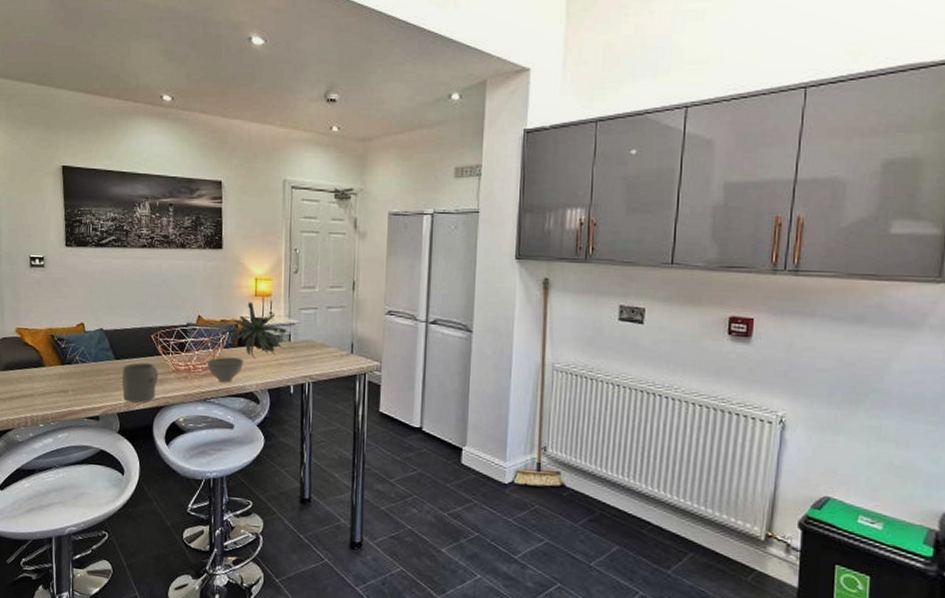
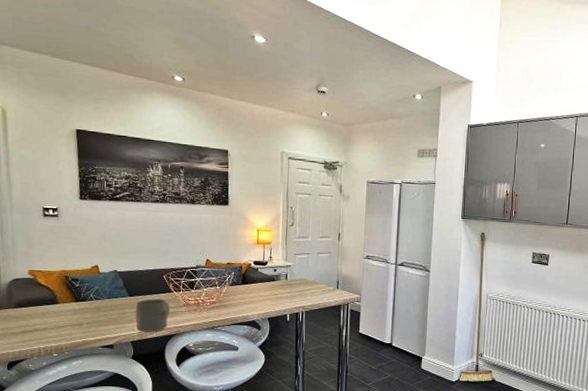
bowl: present [207,357,243,383] -> none [214,293,247,314]
plant: present [223,302,287,359] -> none [229,248,284,294]

